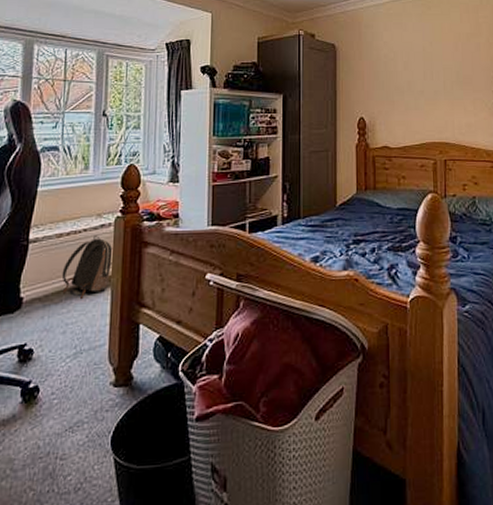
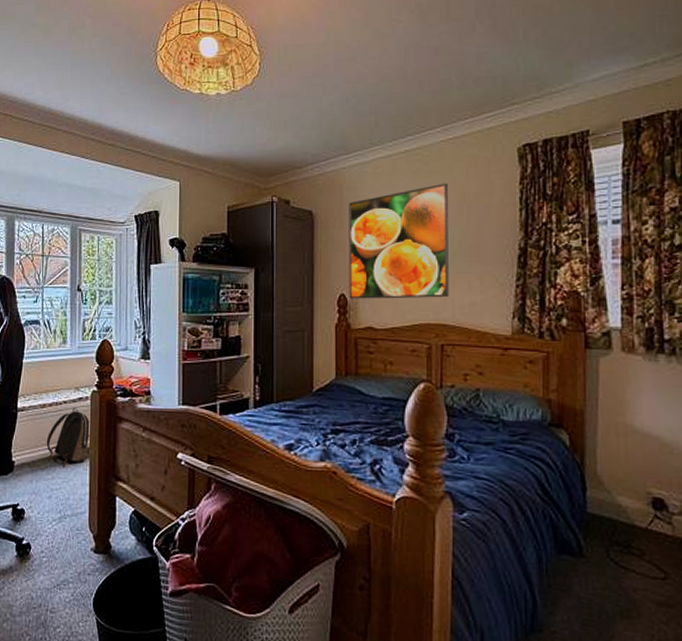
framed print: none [366,24,450,122] -> present [349,182,449,299]

